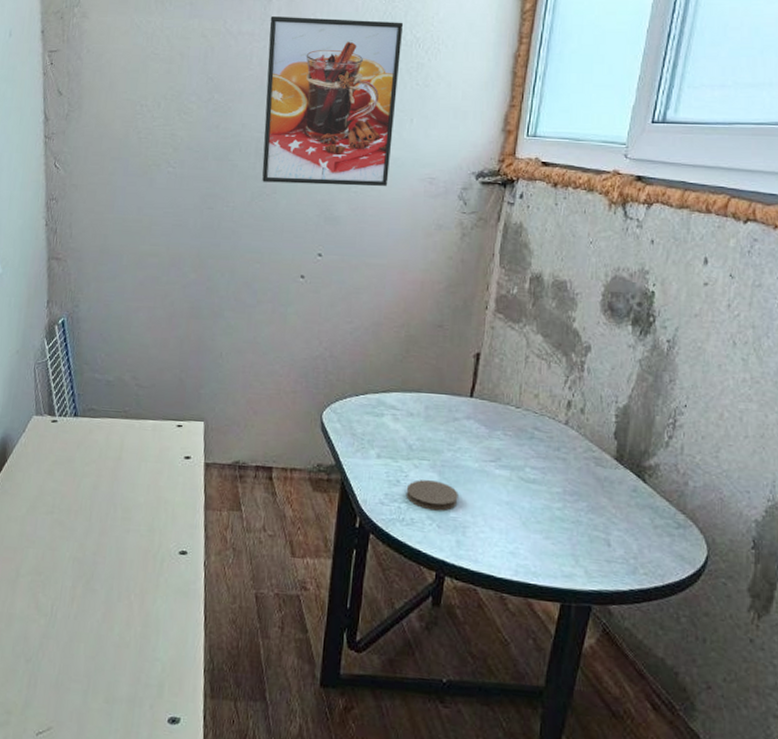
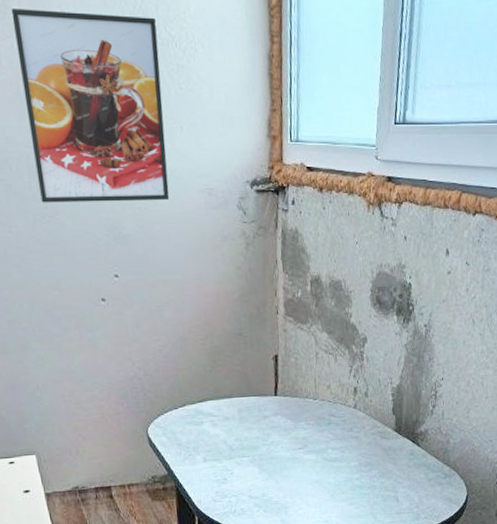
coaster: present [405,480,458,511] -> none [233,473,278,499]

